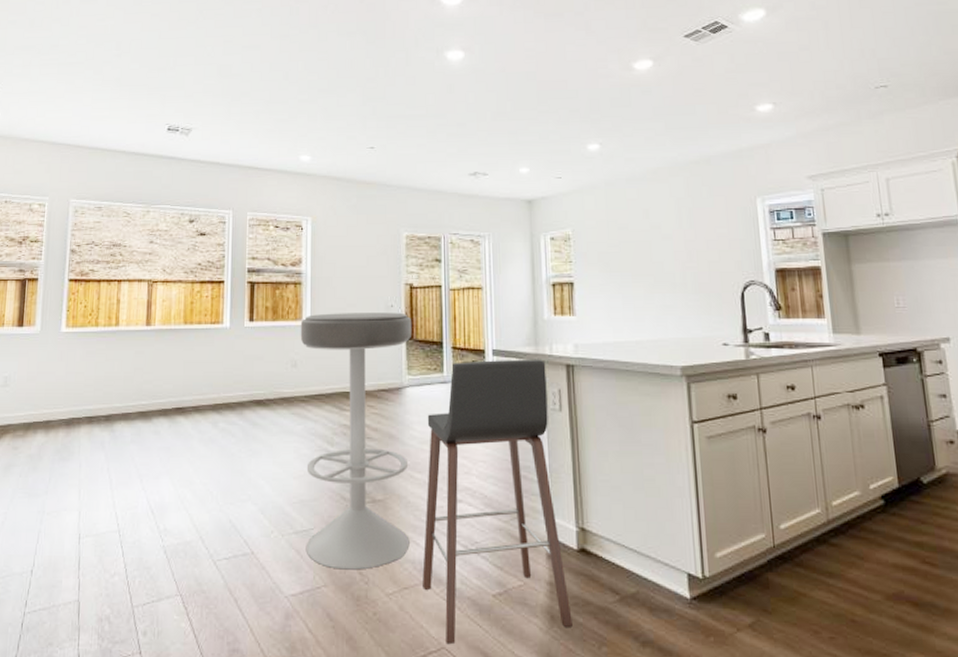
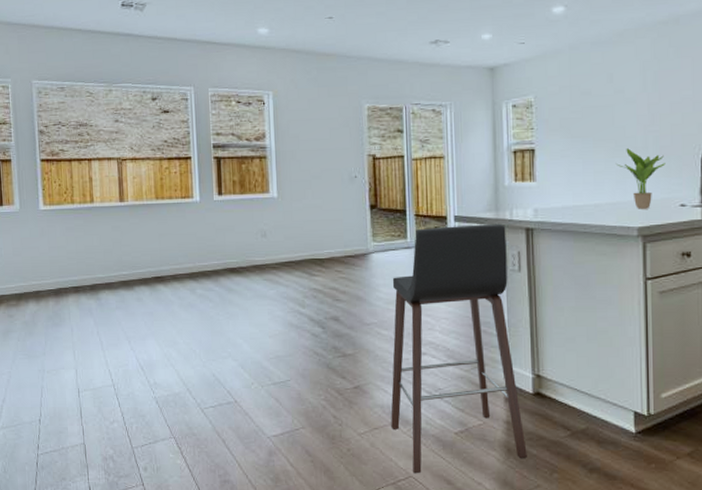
bar stool: present [300,312,412,570] -> none [267,183,379,414]
potted plant: none [655,284,705,347] -> present [615,148,665,209]

